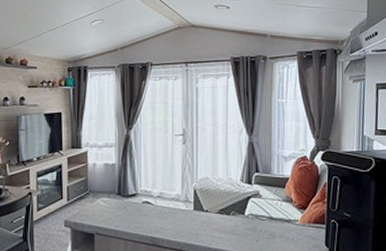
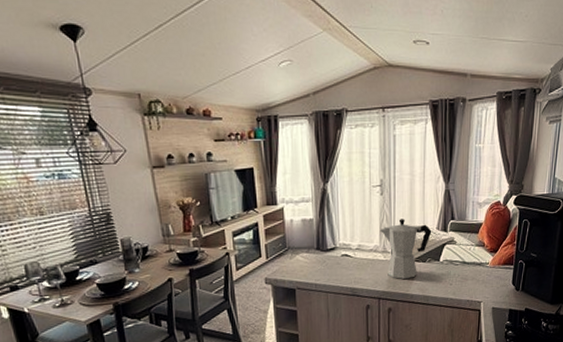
moka pot: none [181,168,236,231] -> present [379,219,432,279]

